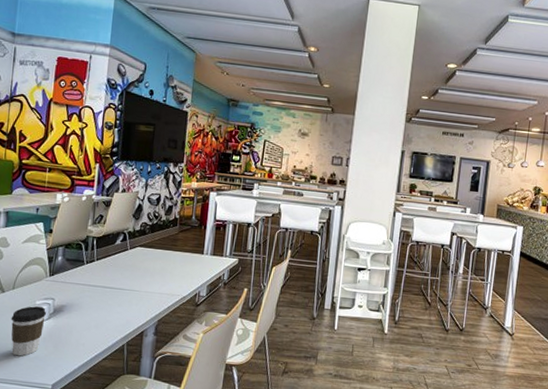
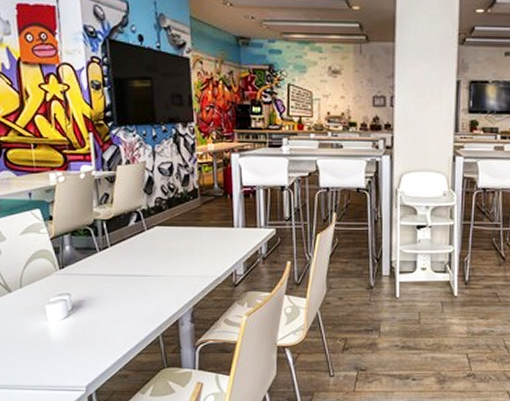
coffee cup: present [11,306,47,356] -> none [25,304,65,360]

